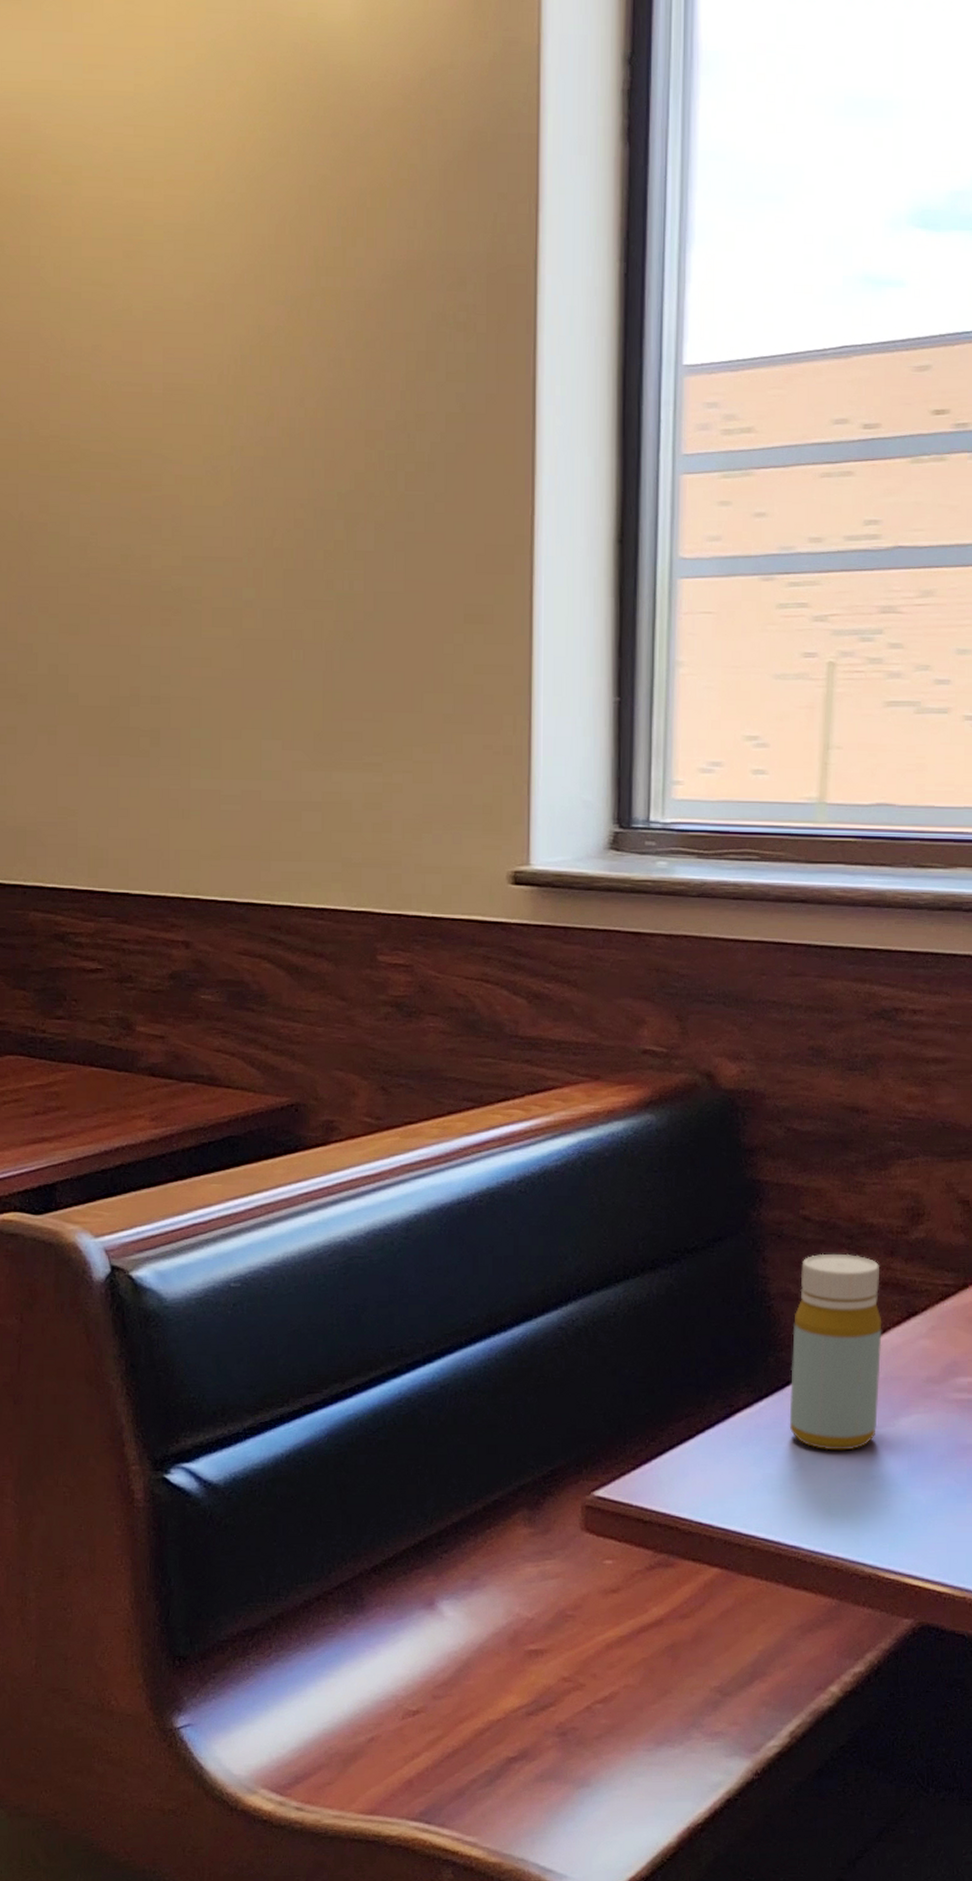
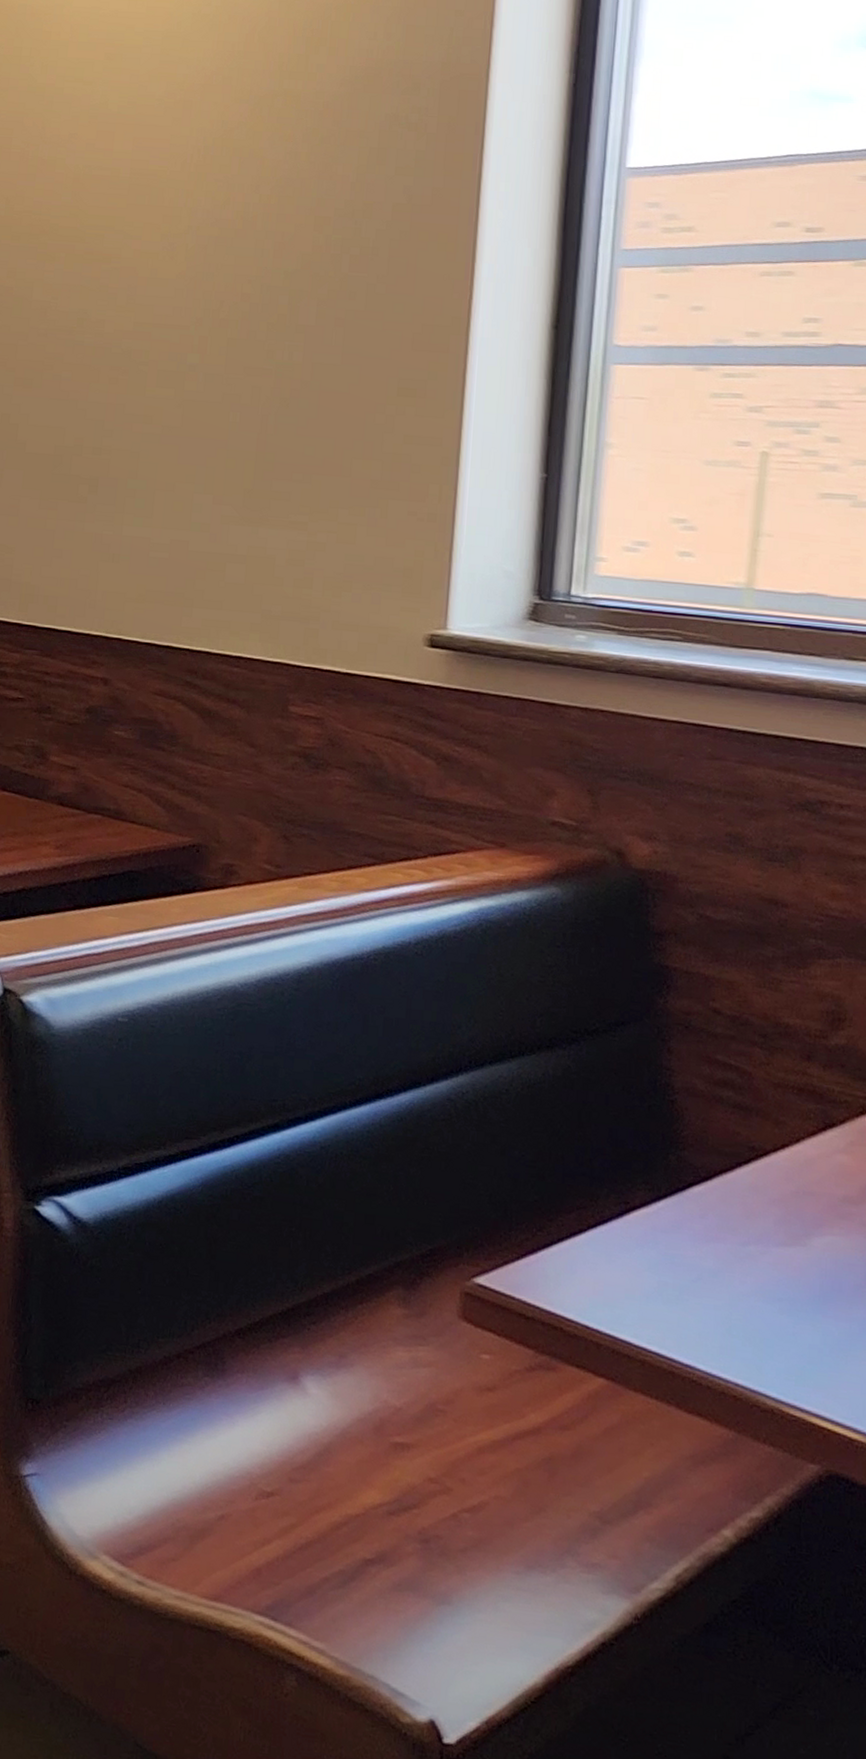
bottle: present [789,1253,882,1451] -> none [689,1050,796,1267]

